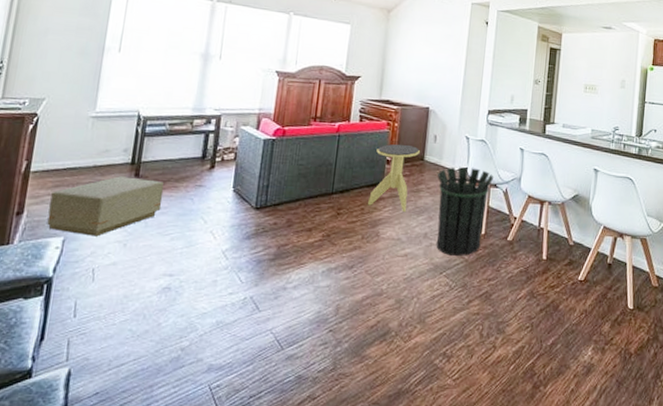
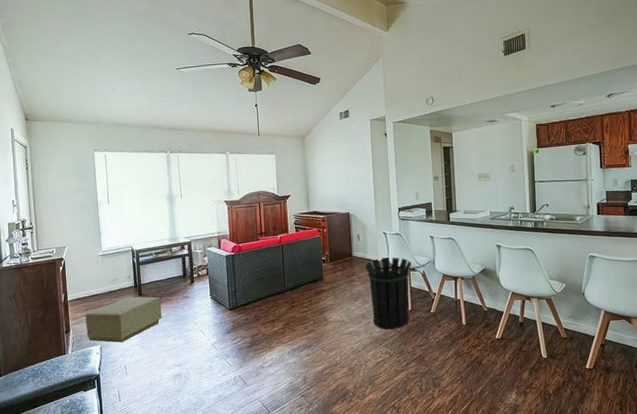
side table: present [368,144,420,213] -> none [313,245,348,300]

